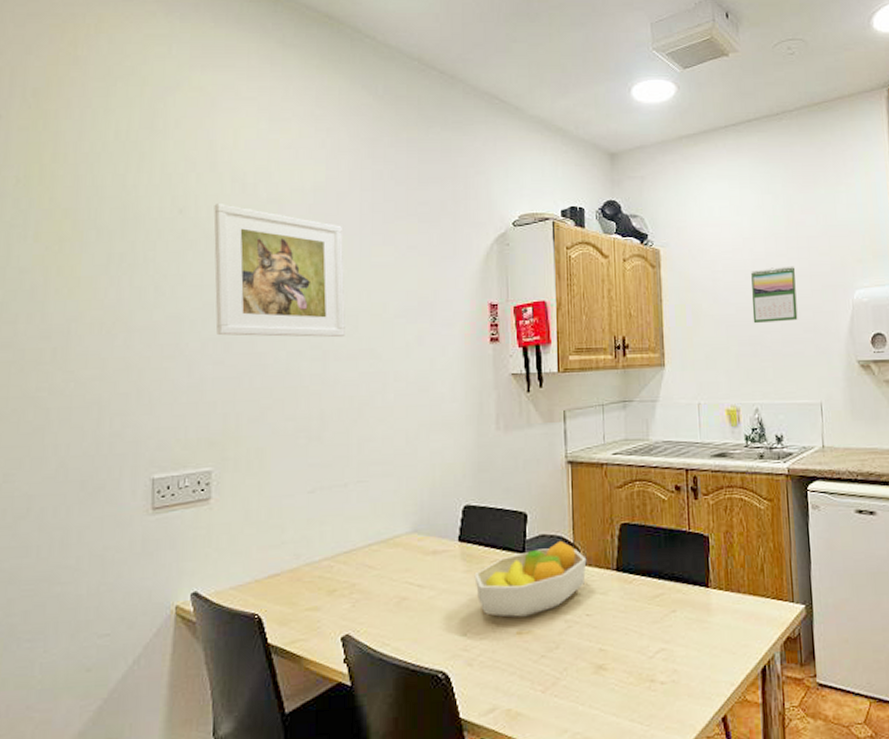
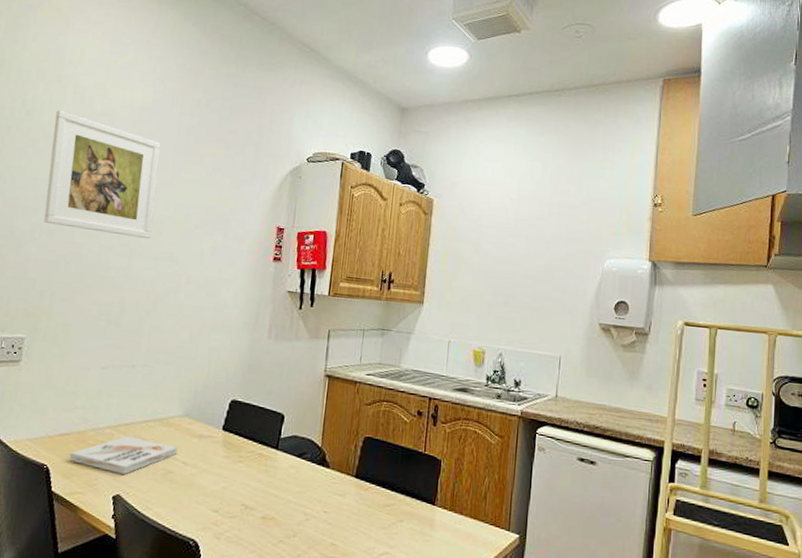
book: none [284,565,410,611] -> present [69,436,178,474]
fruit bowl: present [474,540,587,618] -> none [231,443,331,505]
calendar: present [751,266,798,324] -> none [508,228,554,279]

